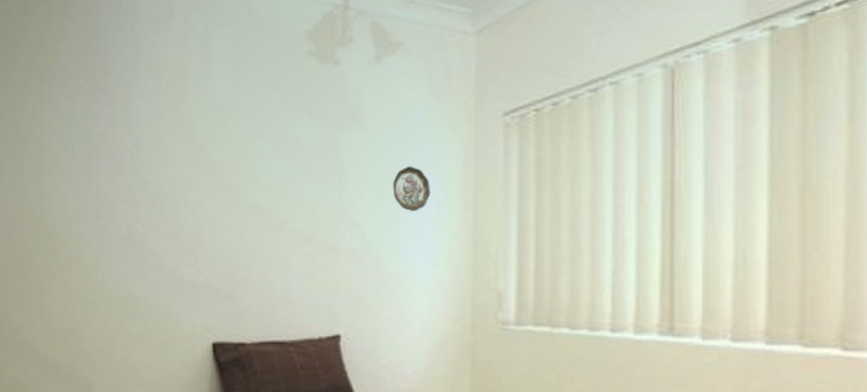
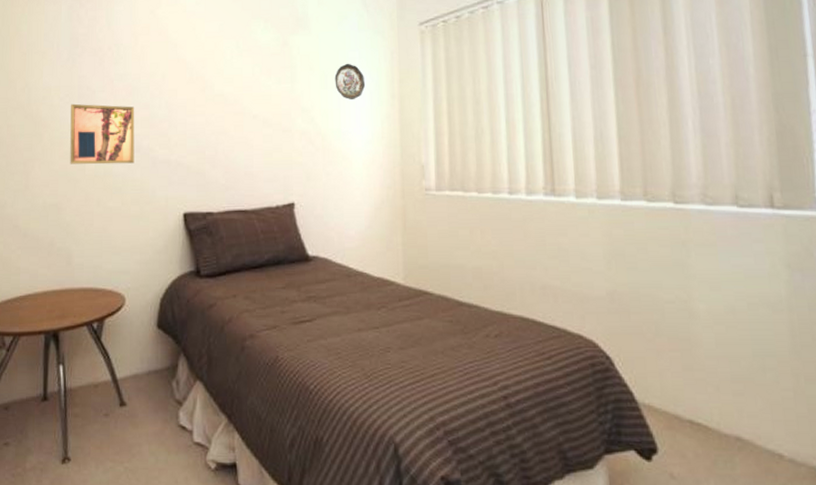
wall art: none [88,215,158,285] -> present [70,103,135,165]

